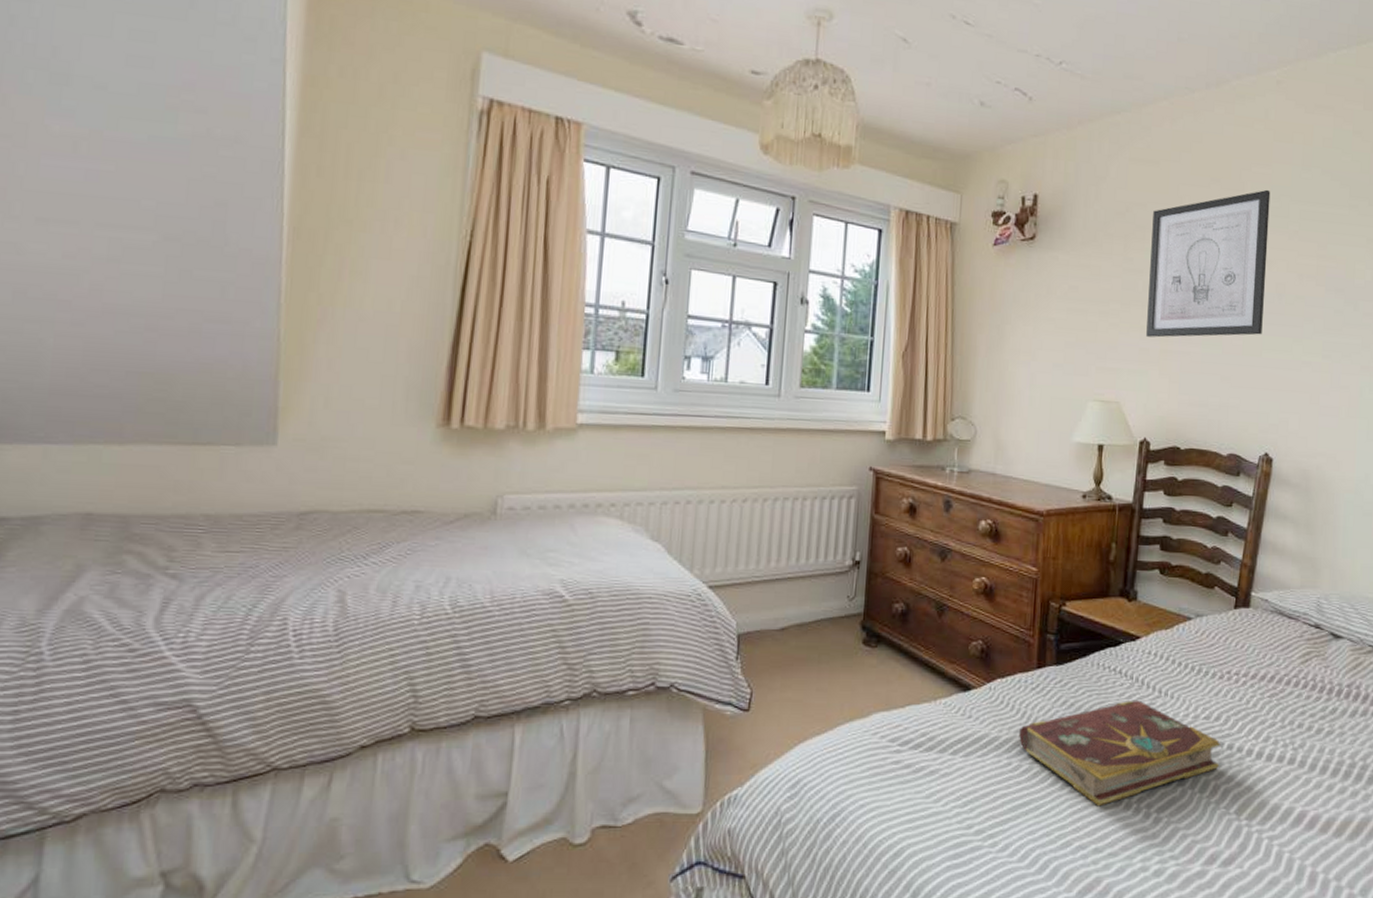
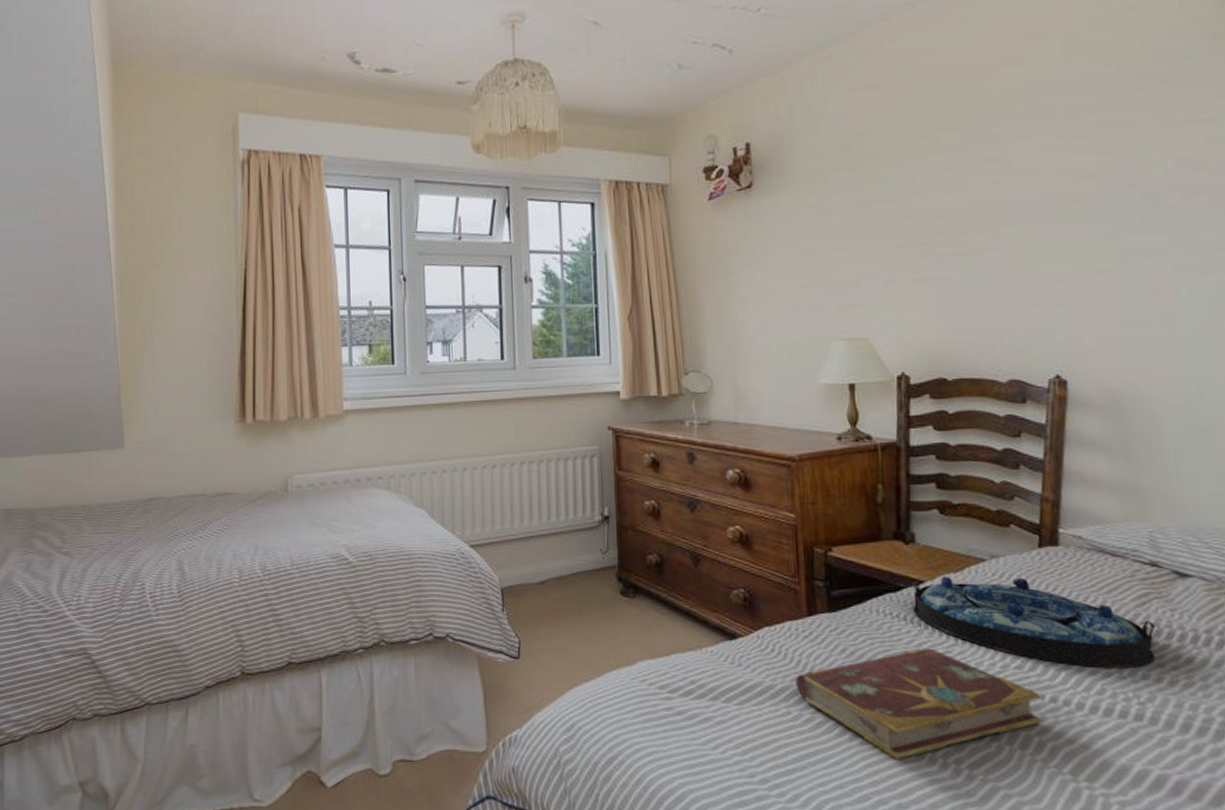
serving tray: none [1128,632,1313,718] -> present [912,576,1156,668]
wall art: present [1146,189,1271,338] -> none [883,90,1034,267]

